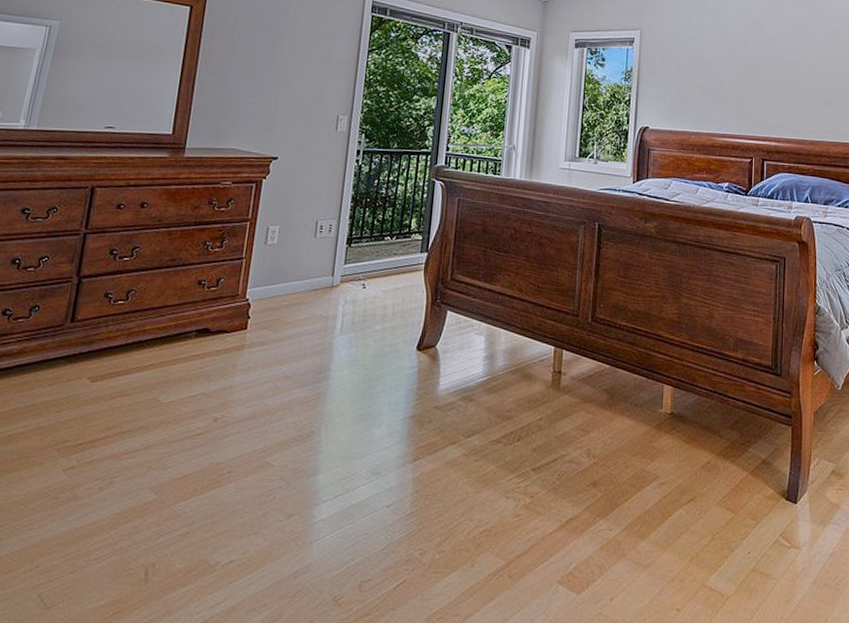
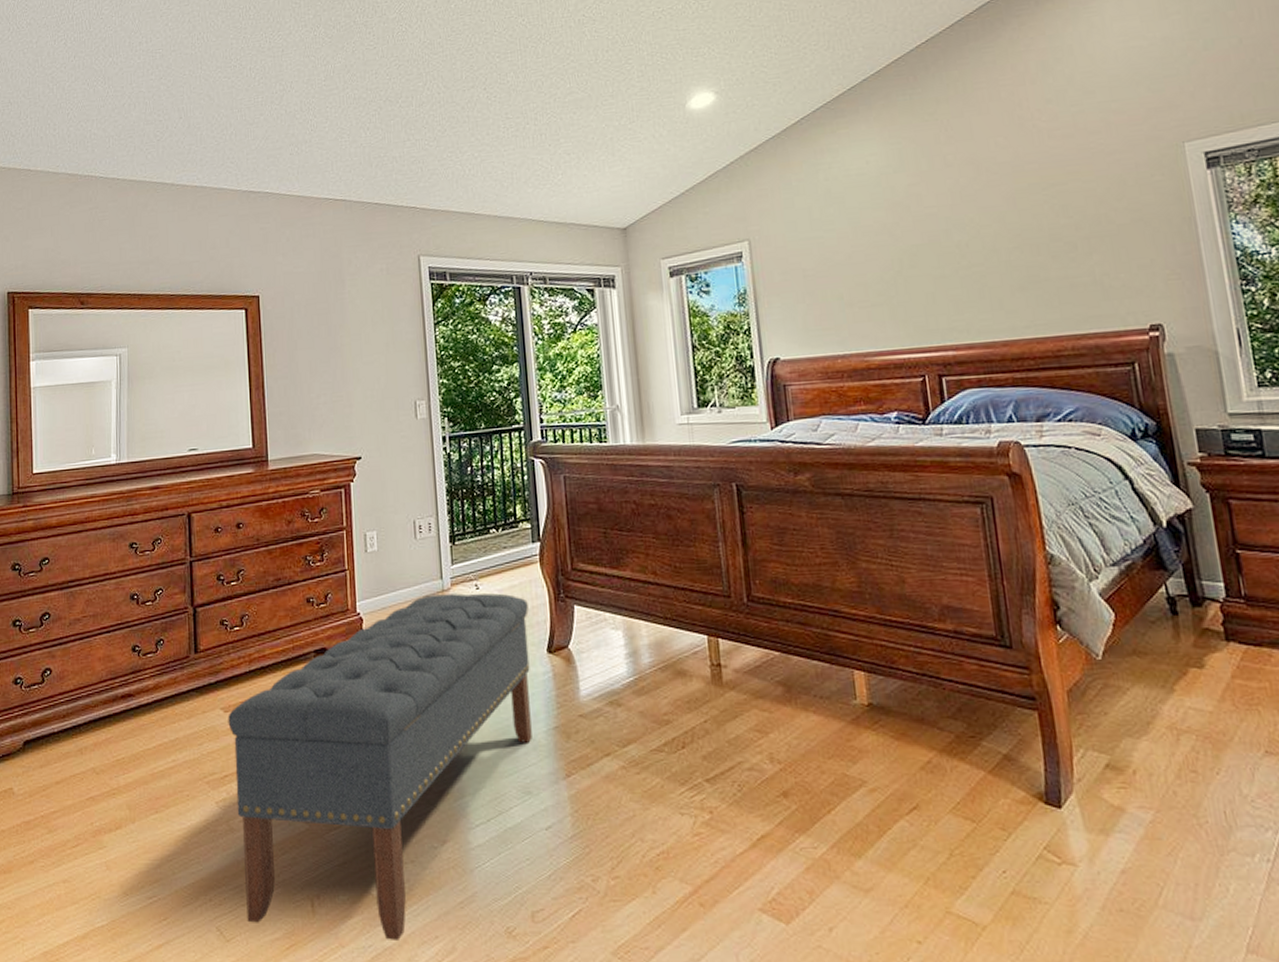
bench: none [73,289,407,609] -> present [228,593,532,942]

